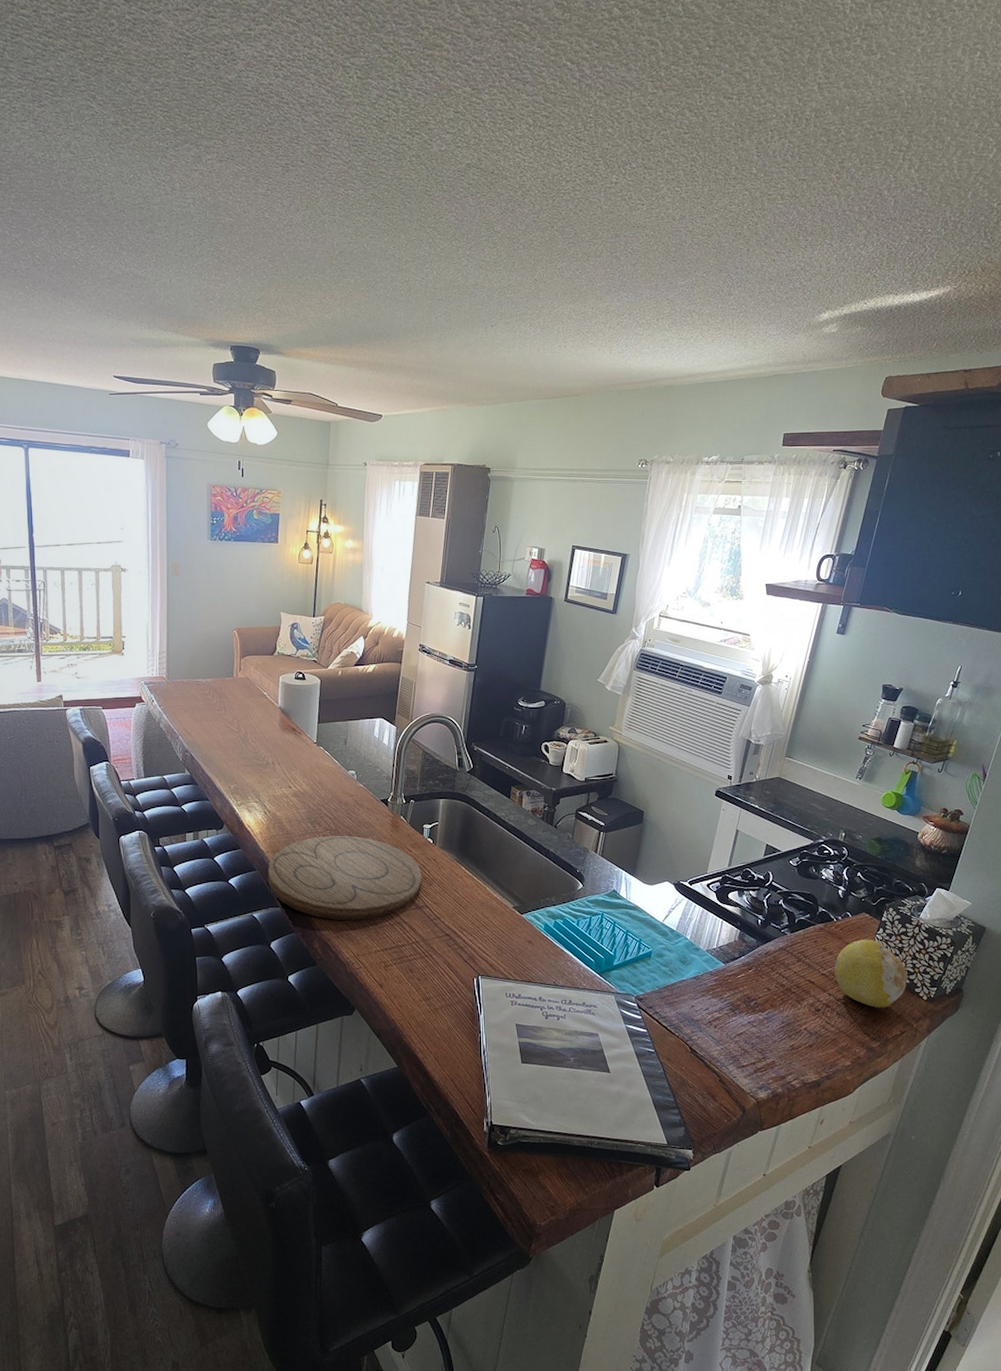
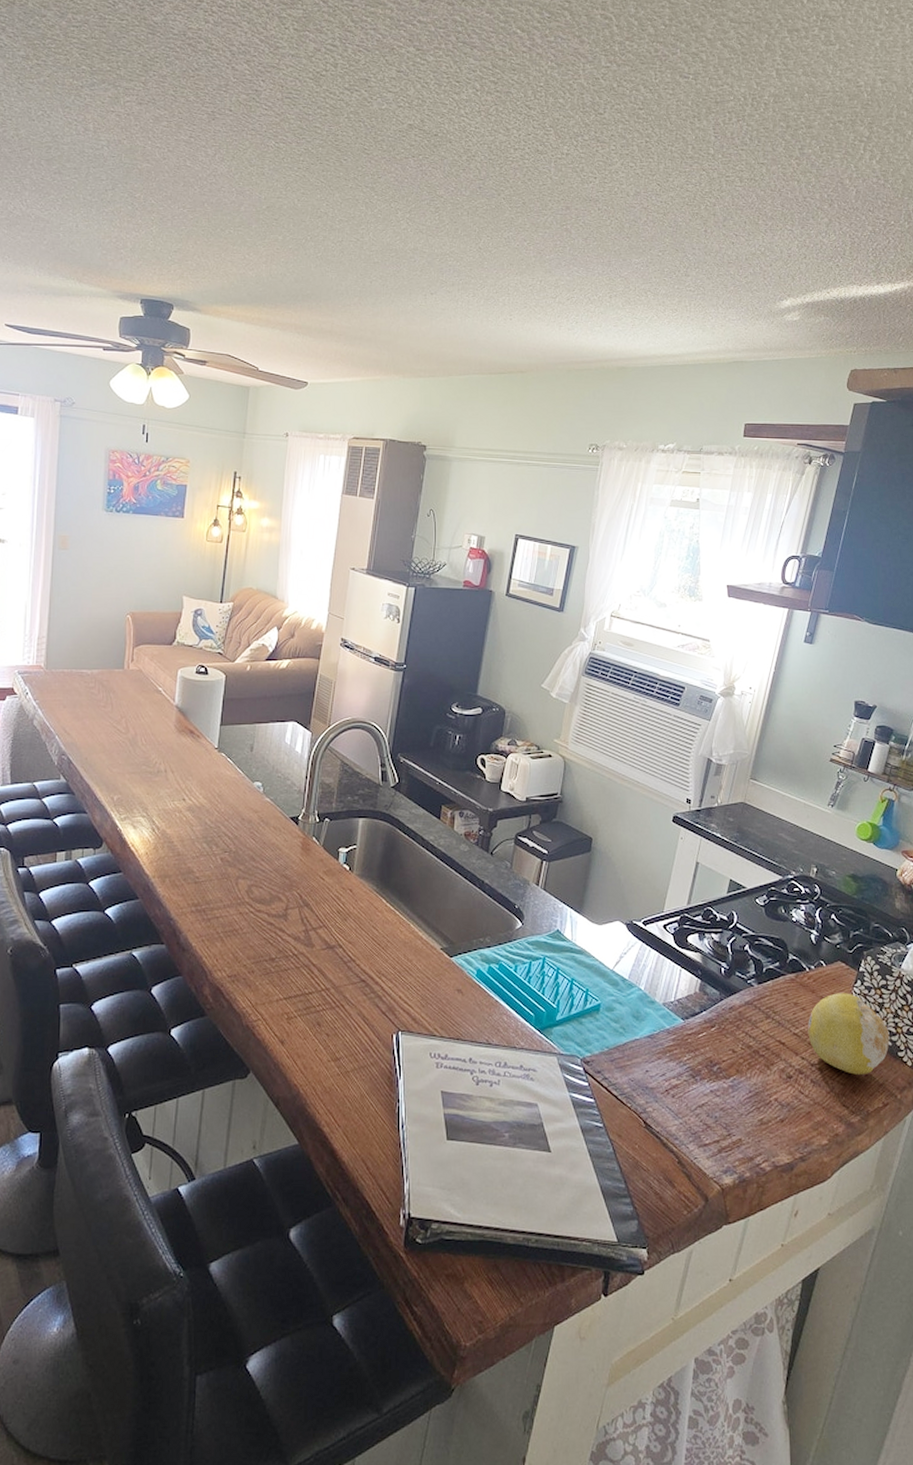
cutting board: present [267,835,422,921] -> none [152,858,335,962]

